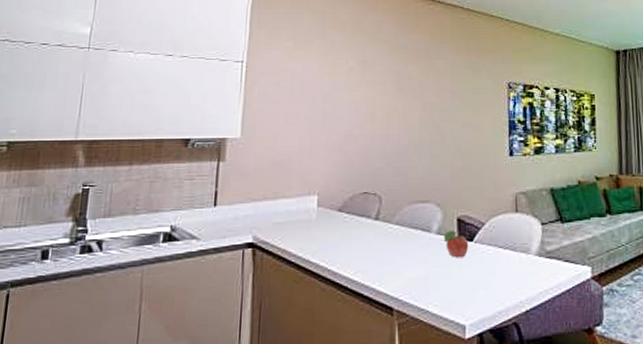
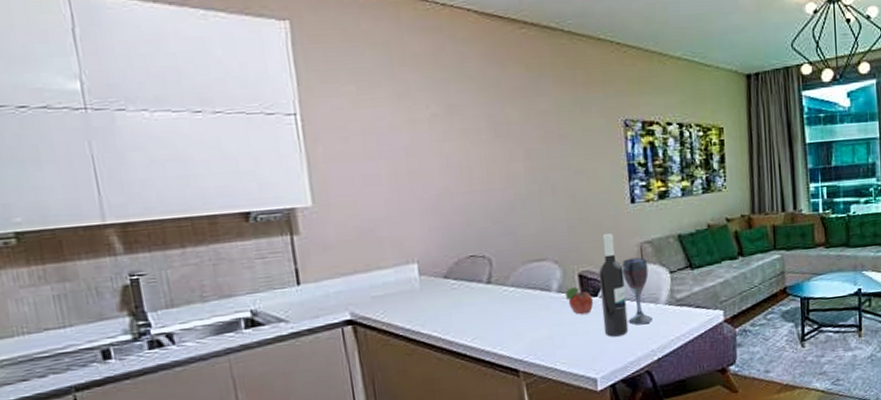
wine bottle: none [475,181,500,285] -> present [598,232,629,338]
cup: none [497,207,523,274] -> present [621,257,653,326]

